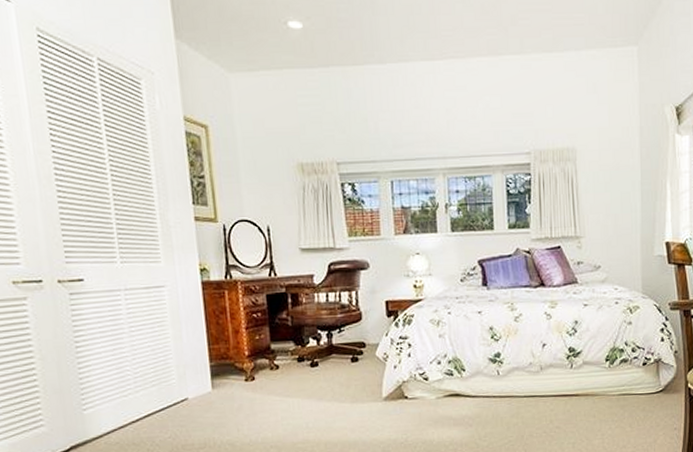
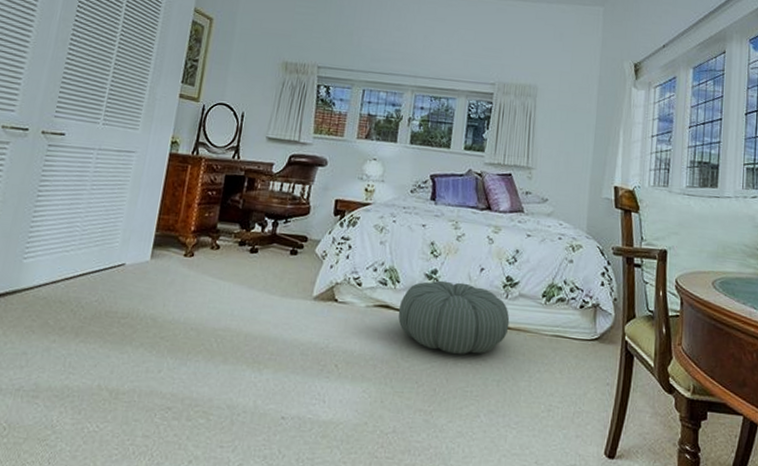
pouf: none [468,360,577,428] -> present [398,280,510,355]

